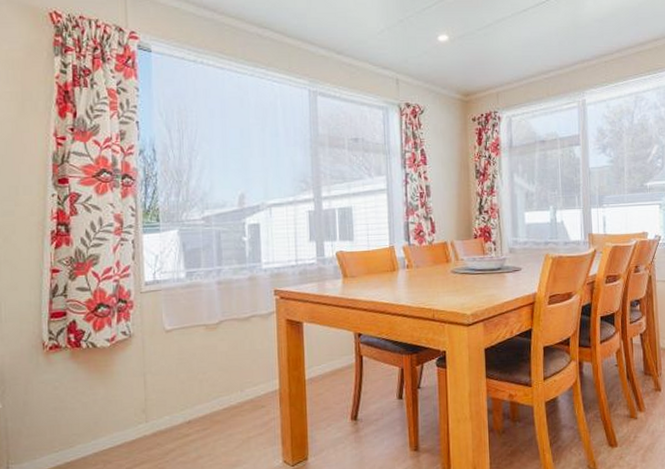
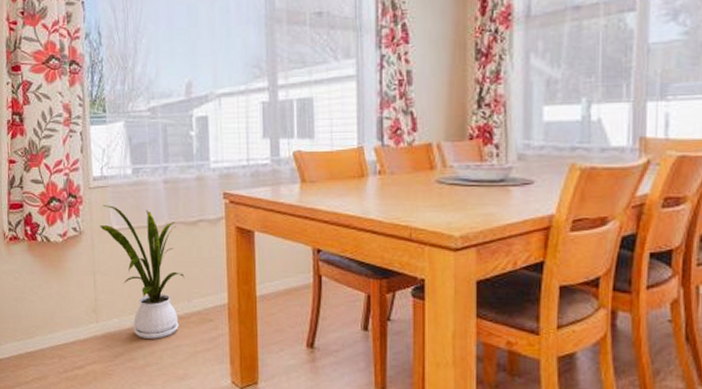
house plant: none [151,307,238,432] -> present [100,205,185,339]

